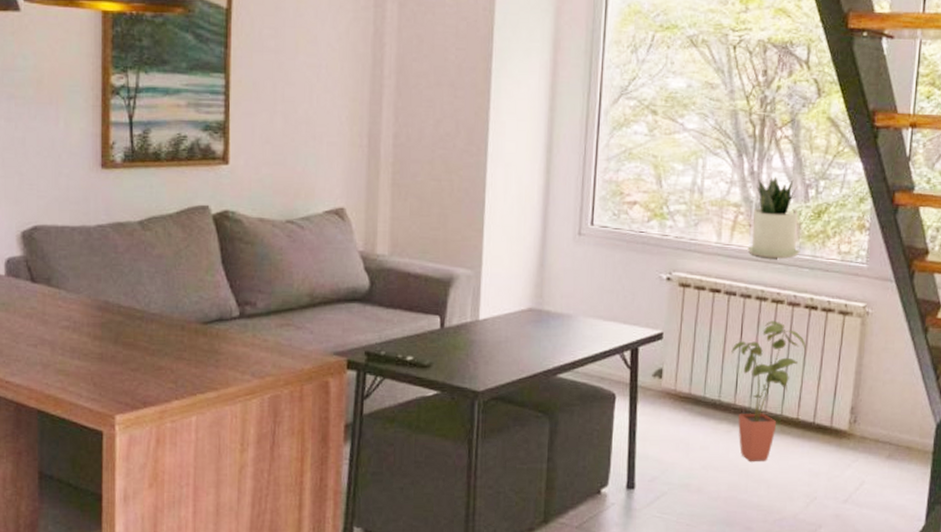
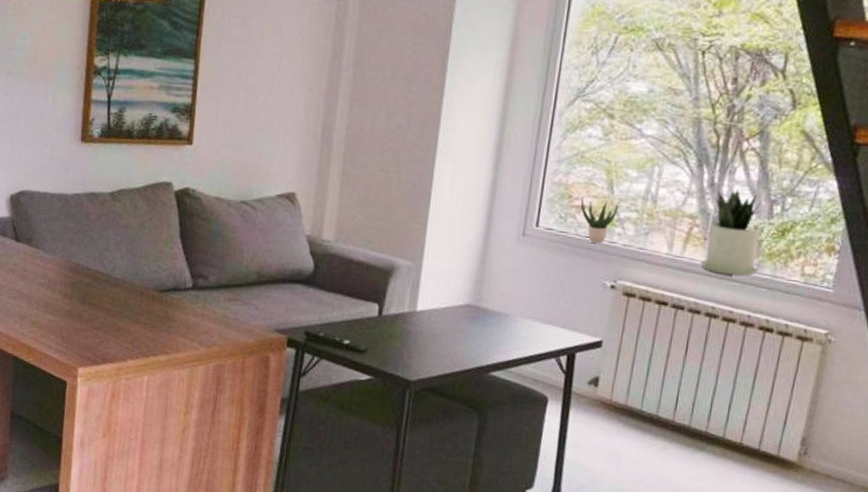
potted plant: none [632,193,668,238] -> present [580,197,618,244]
house plant: present [731,320,806,461] -> none [674,339,757,483]

